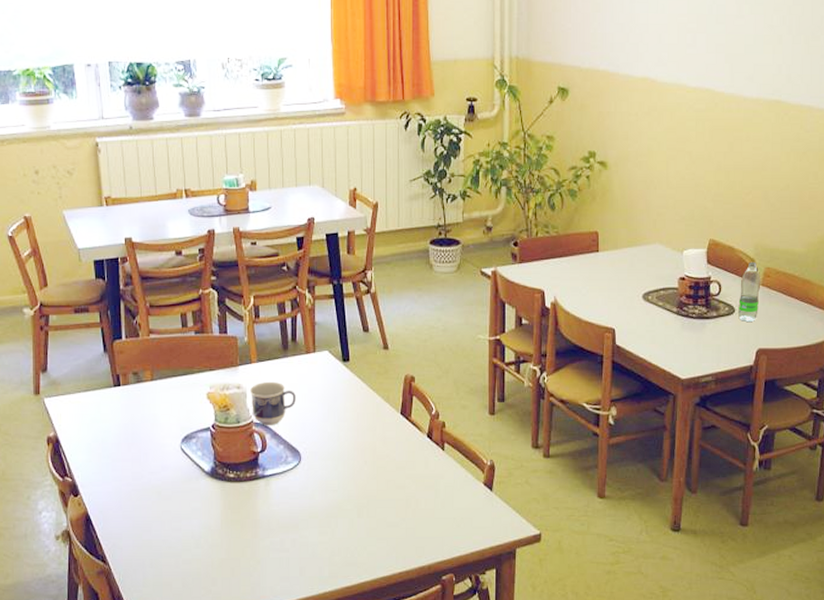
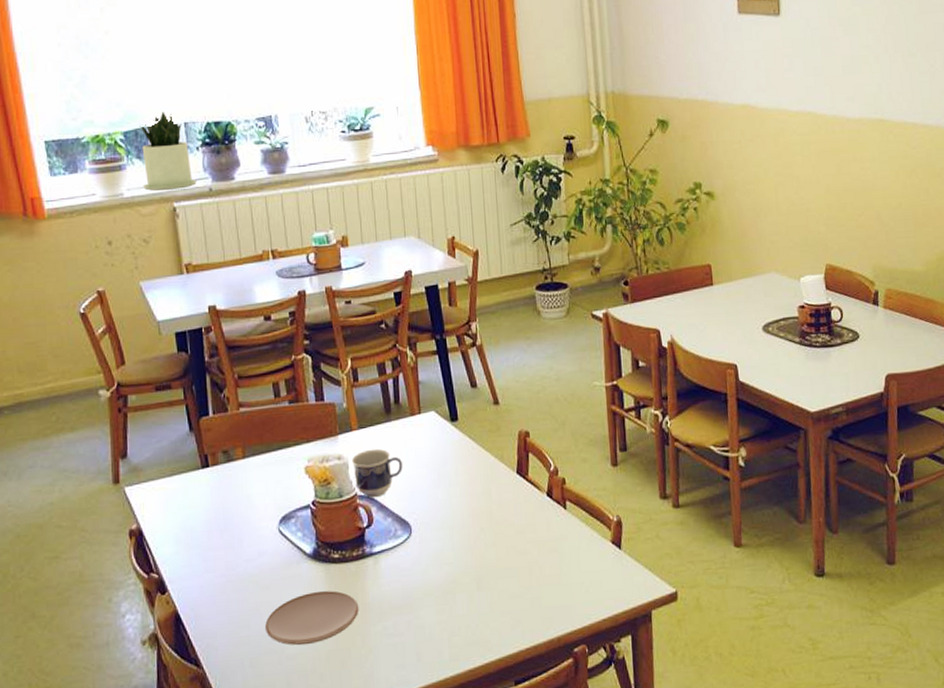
planter: none [67,50,119,126] -> present [139,112,198,191]
plate: none [165,506,250,552] -> present [265,590,359,646]
bottle: present [738,261,761,321] -> none [862,284,883,347]

